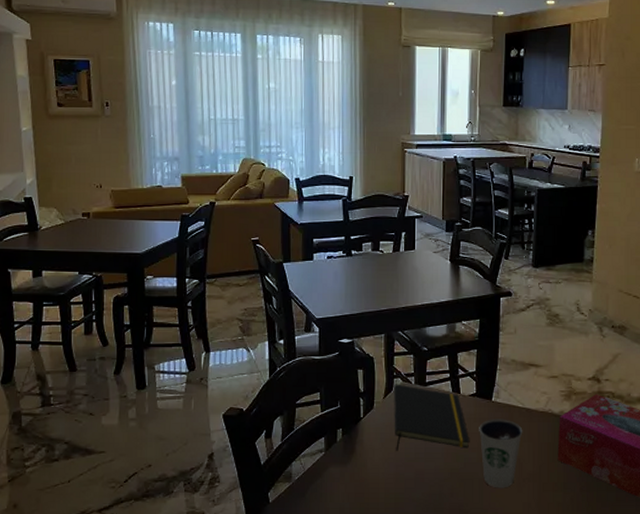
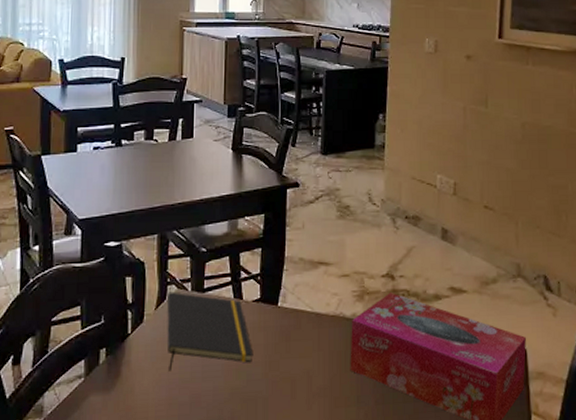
dixie cup: present [479,419,523,488] -> none [263,326,312,408]

